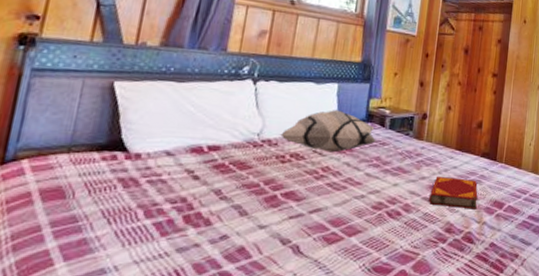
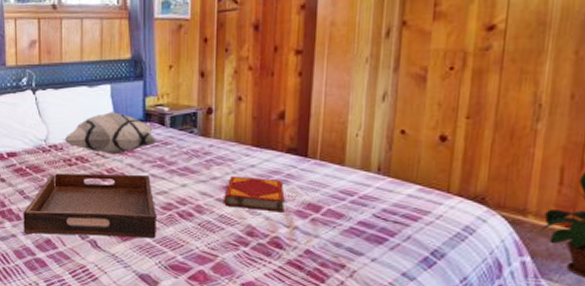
serving tray: none [211,171,367,241] -> present [23,173,156,238]

